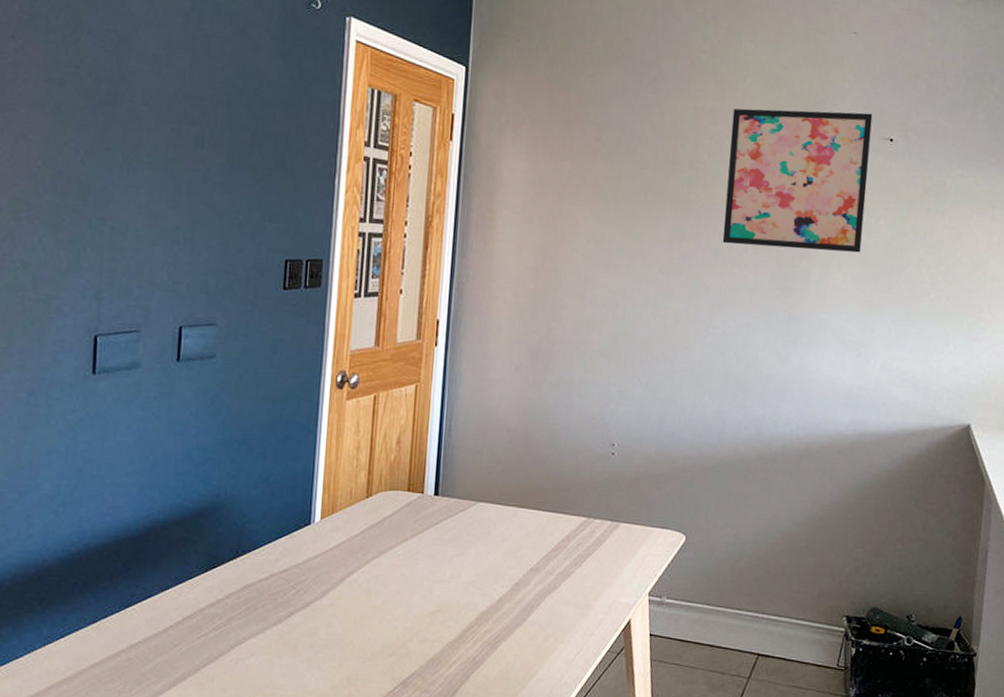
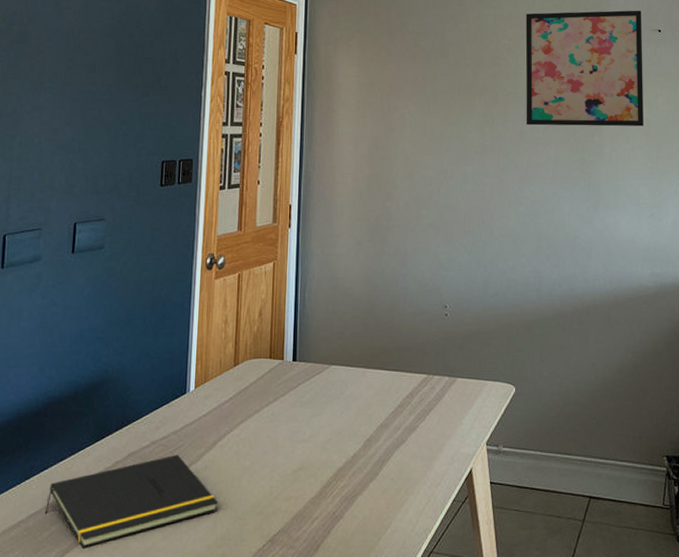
notepad: none [148,589,345,681] -> present [44,454,219,547]

